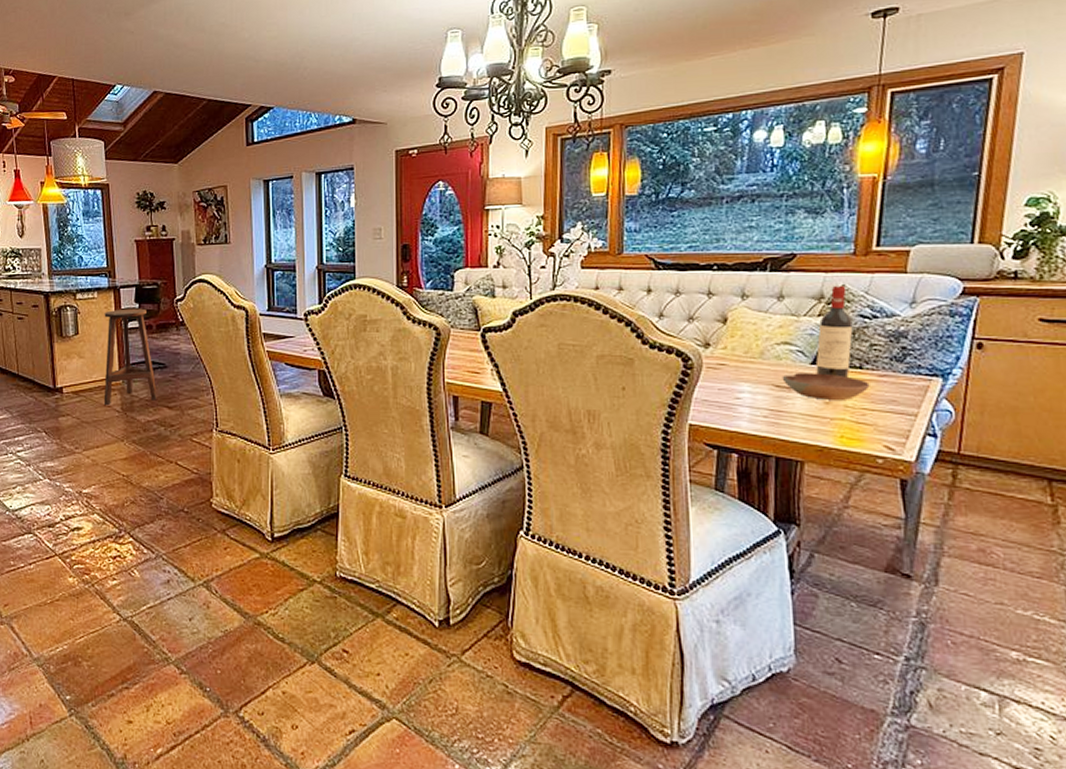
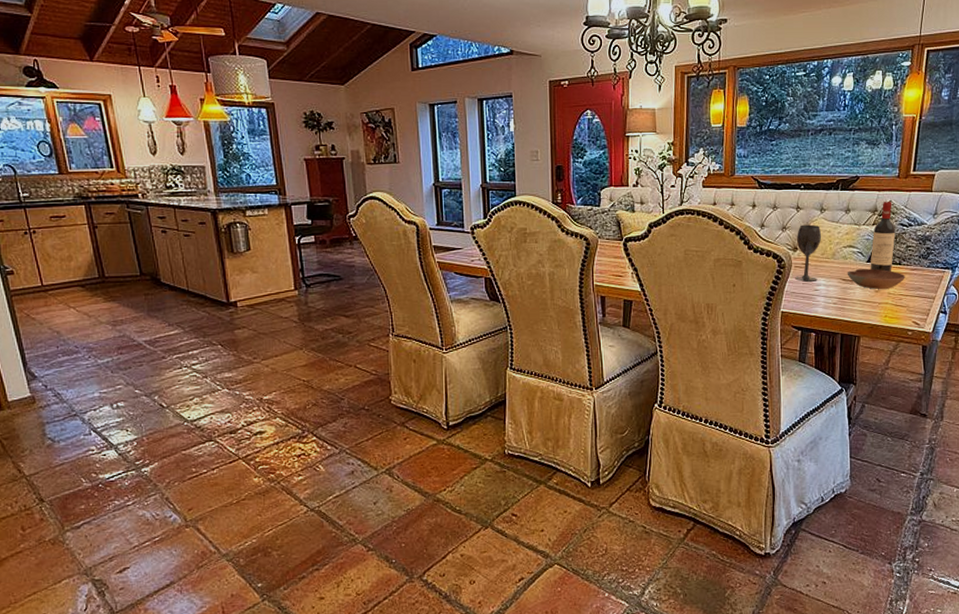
bar stool: present [103,308,157,405] -> none [276,224,334,316]
wine glass: none [707,314,744,387] -> present [795,224,822,282]

